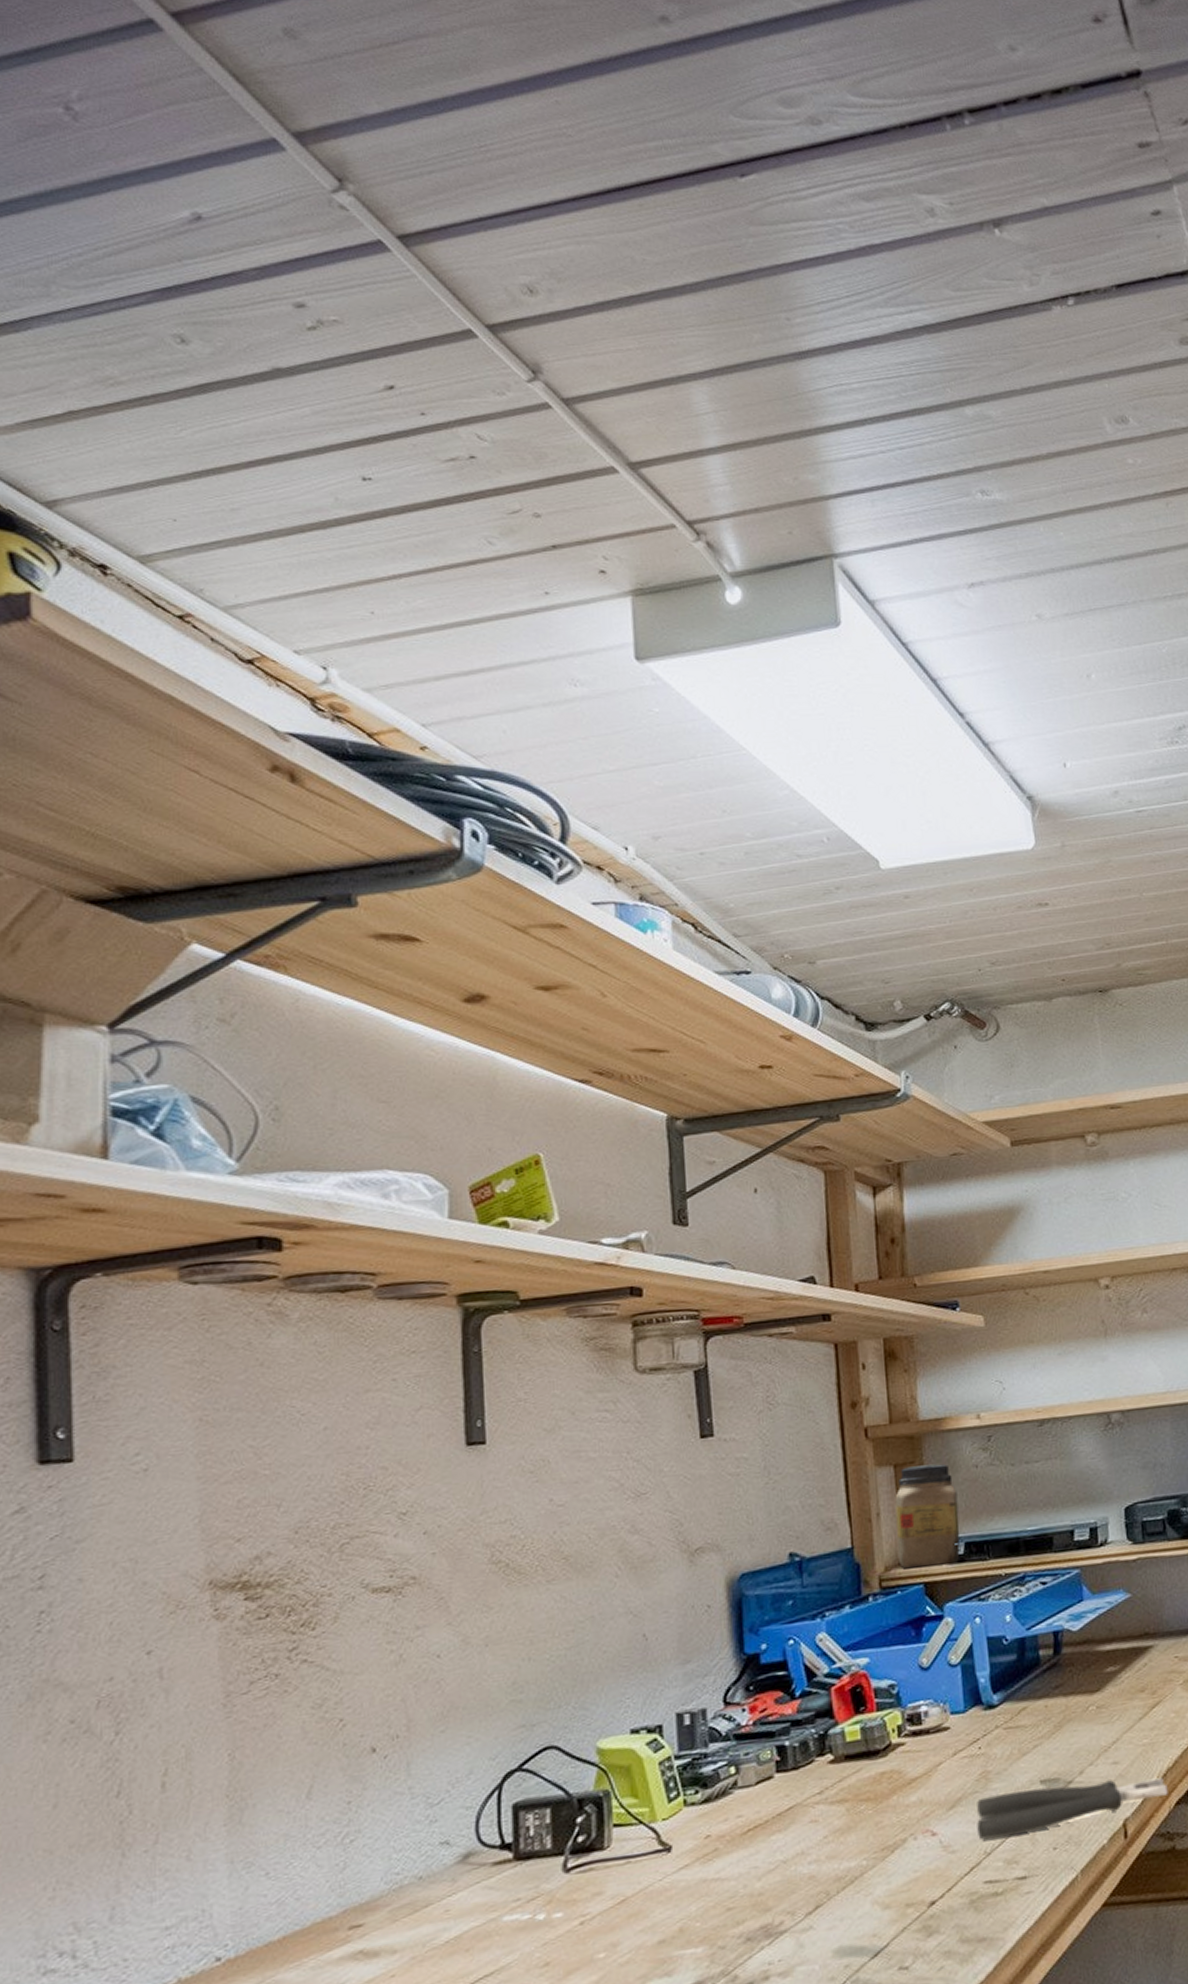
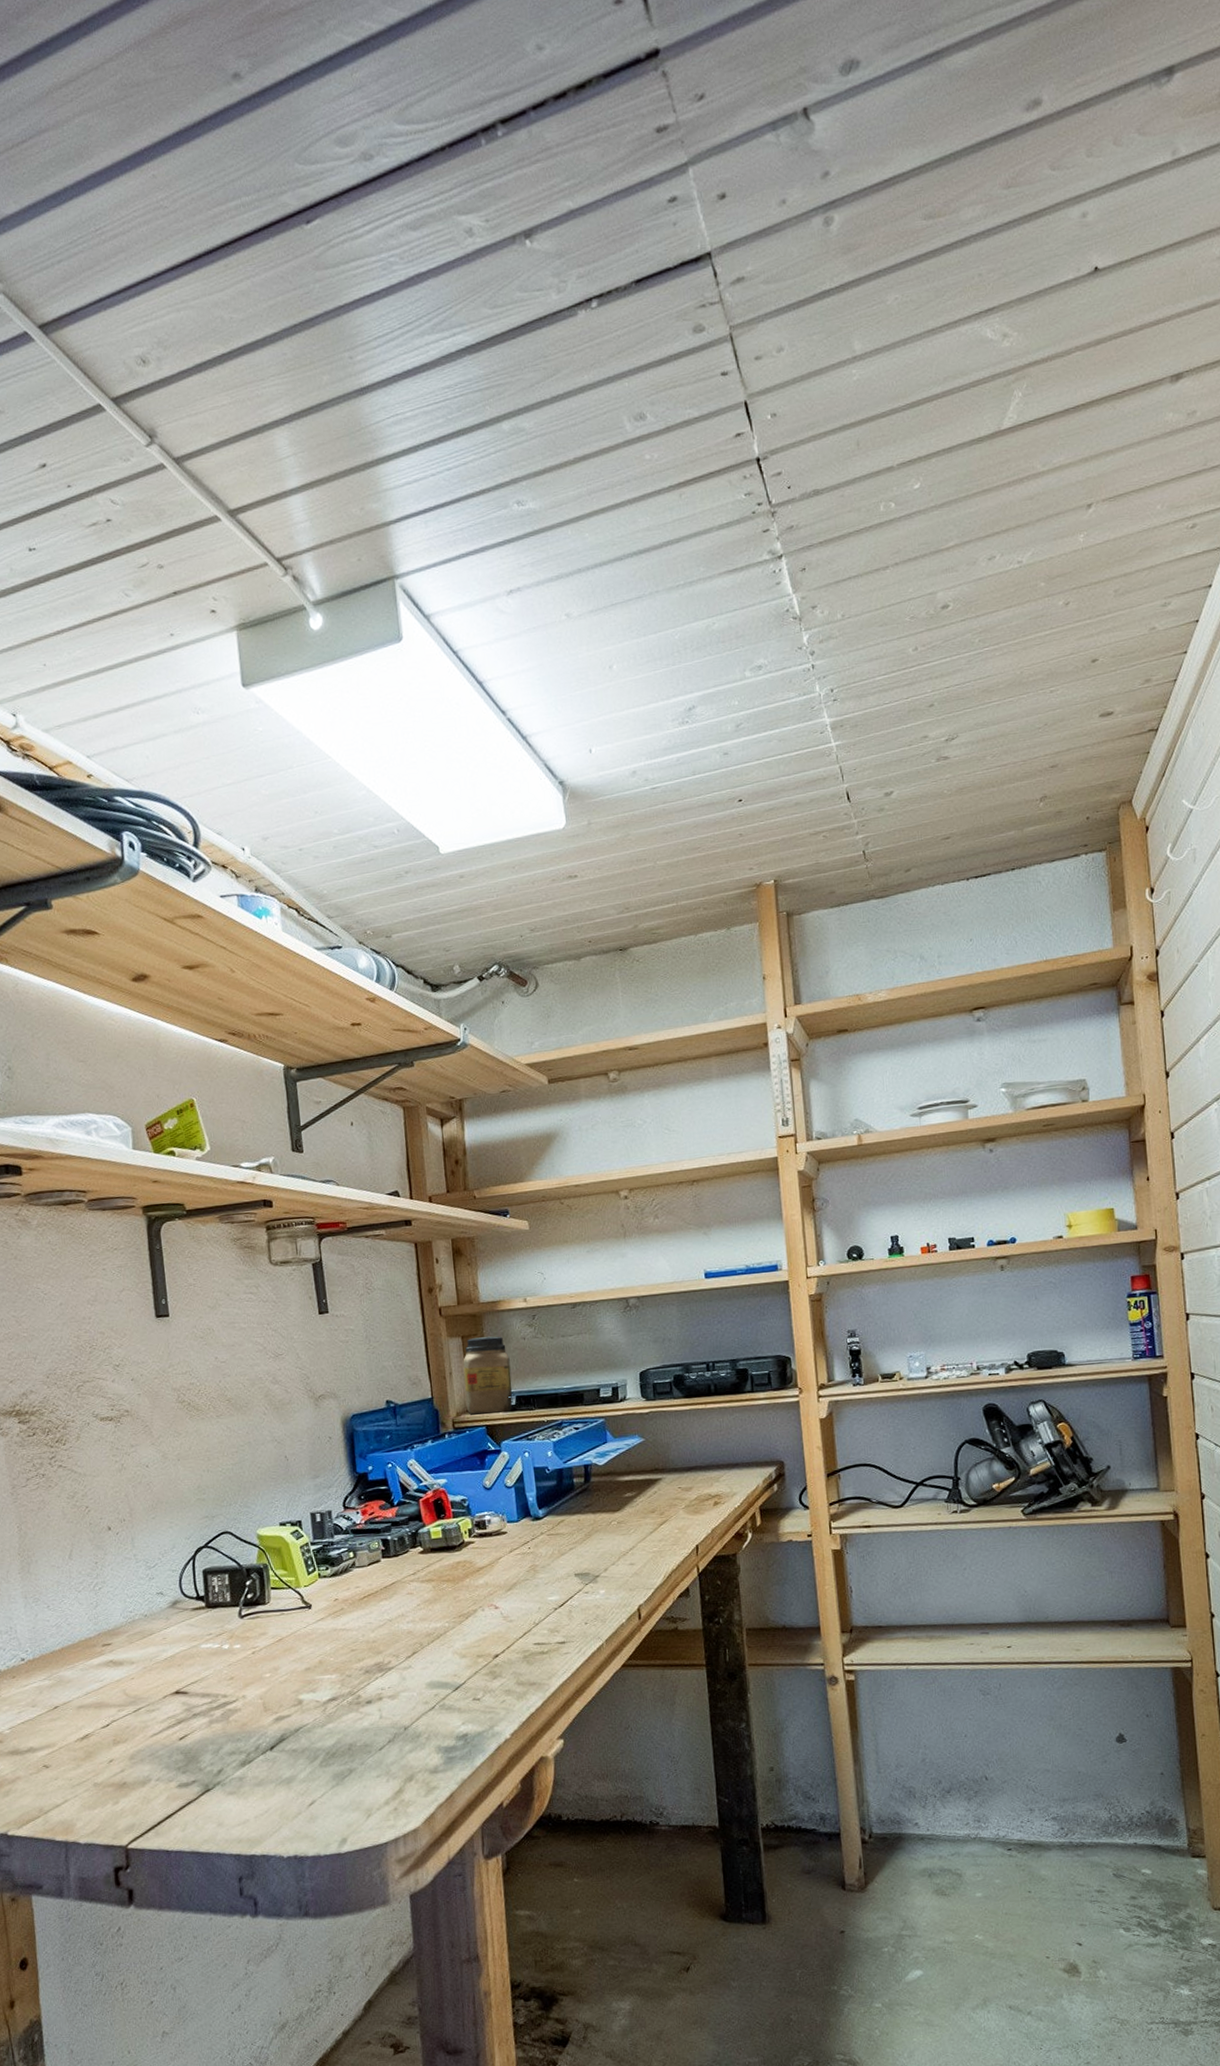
pliers: present [977,1777,1168,1840] -> none [528,1576,673,1614]

